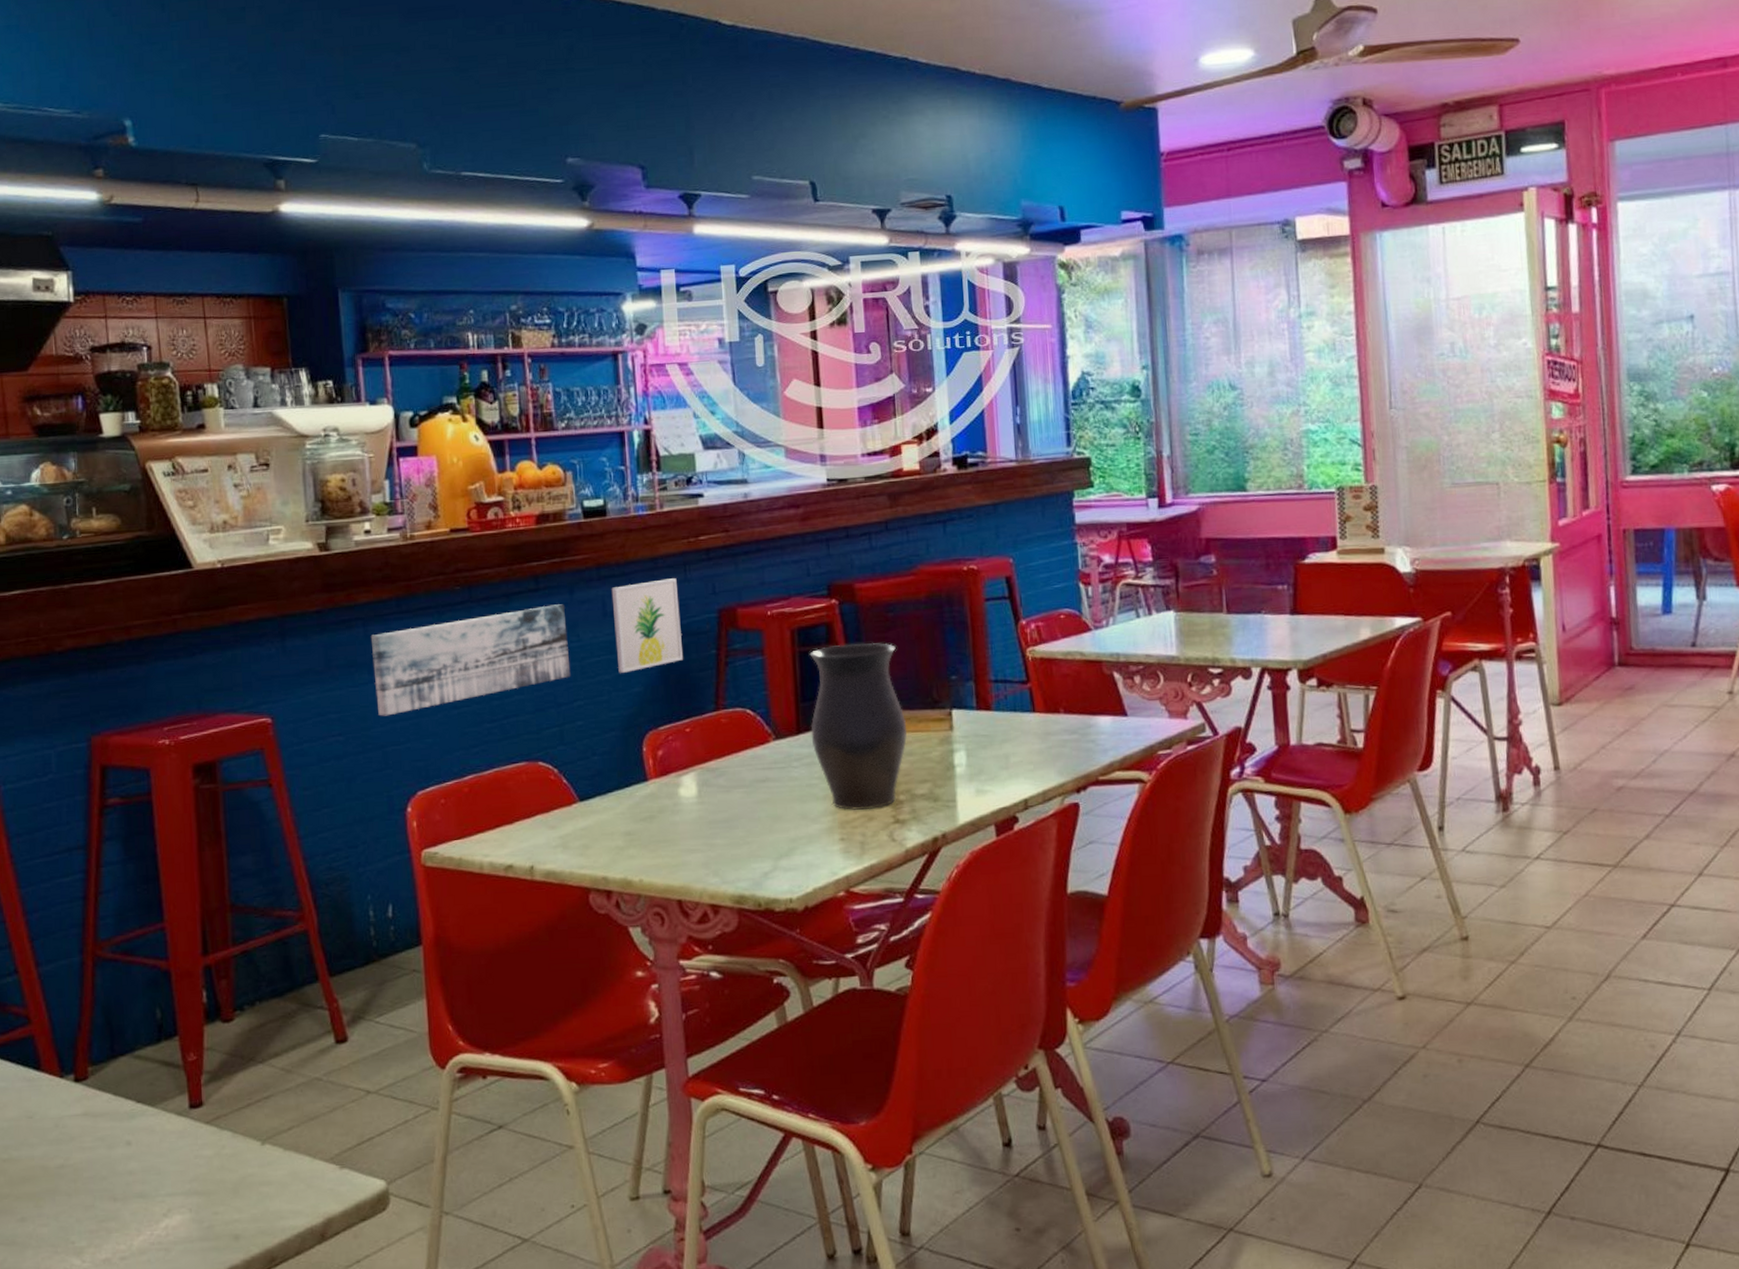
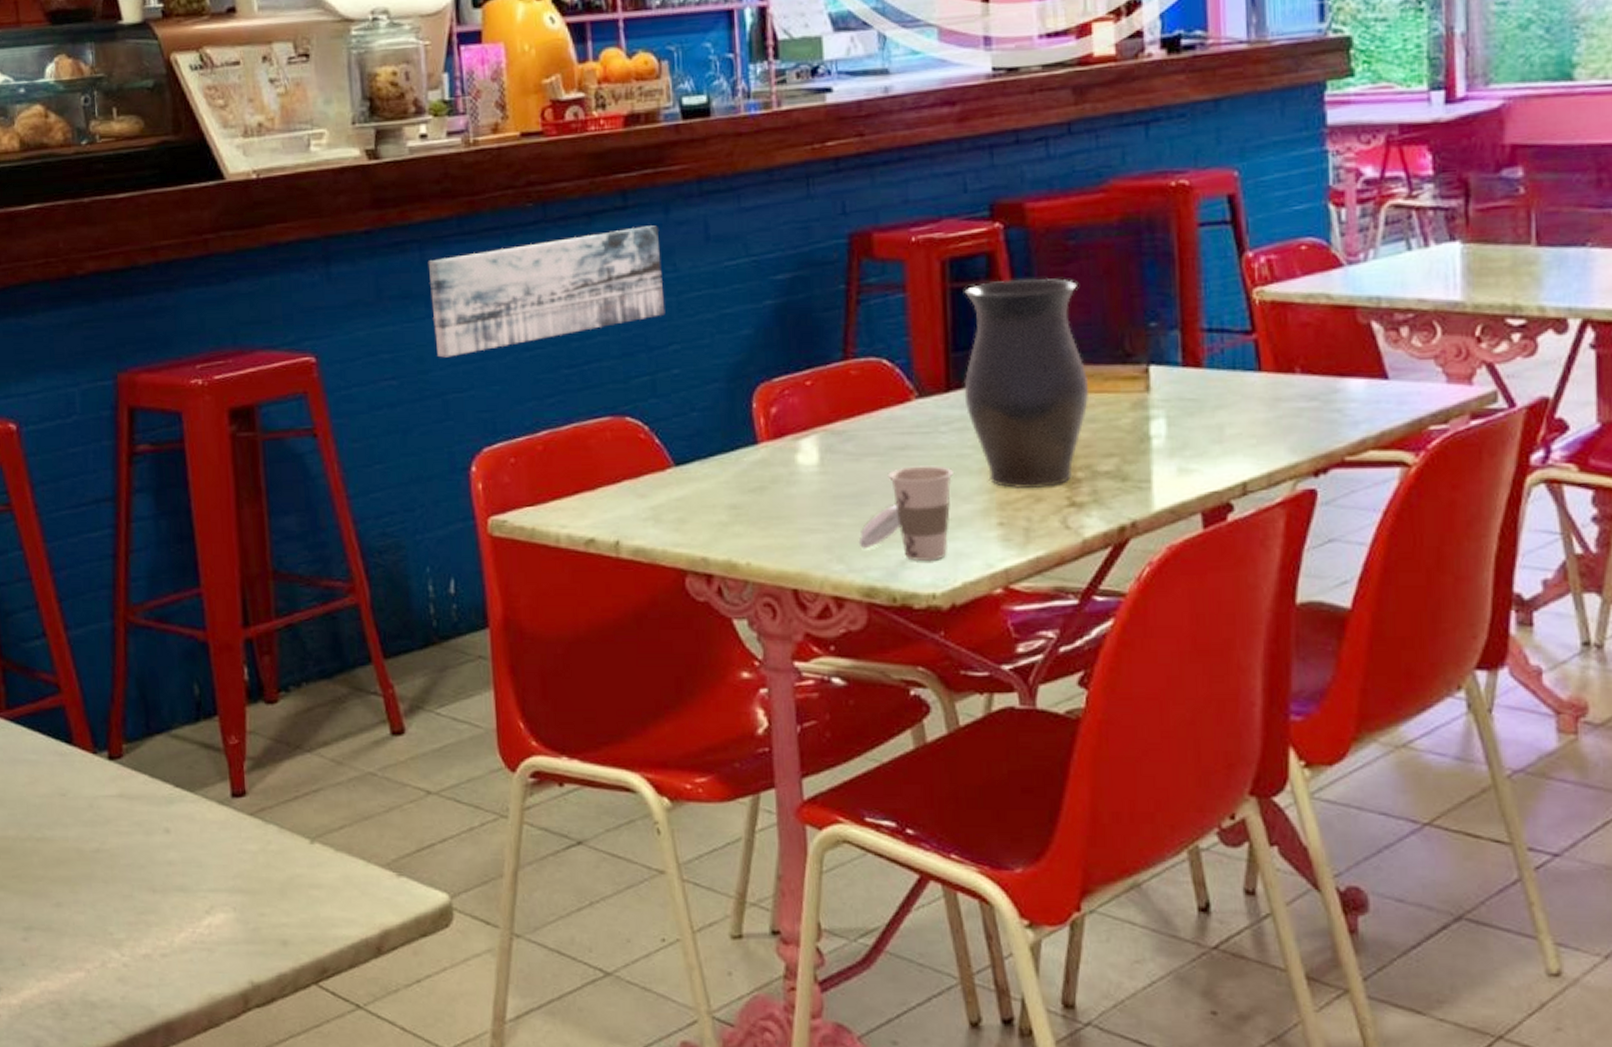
wall art: present [611,578,683,673] -> none [715,194,803,311]
cup: none [730,794,804,873] -> present [858,465,953,562]

